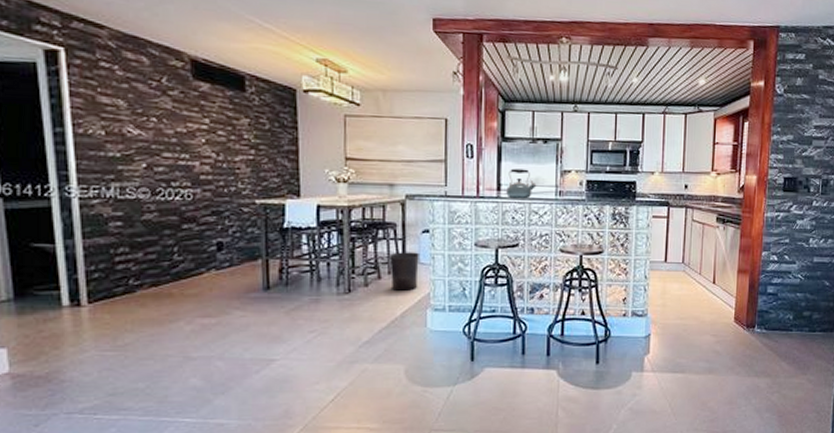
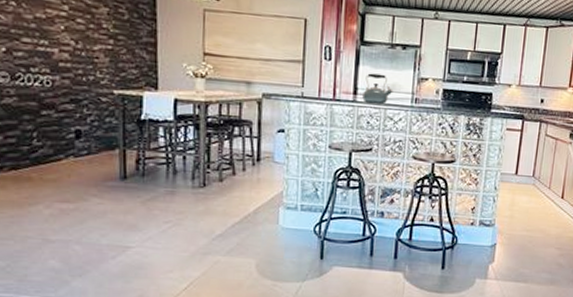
waste bin: present [389,252,419,291] -> none [244,150,274,188]

